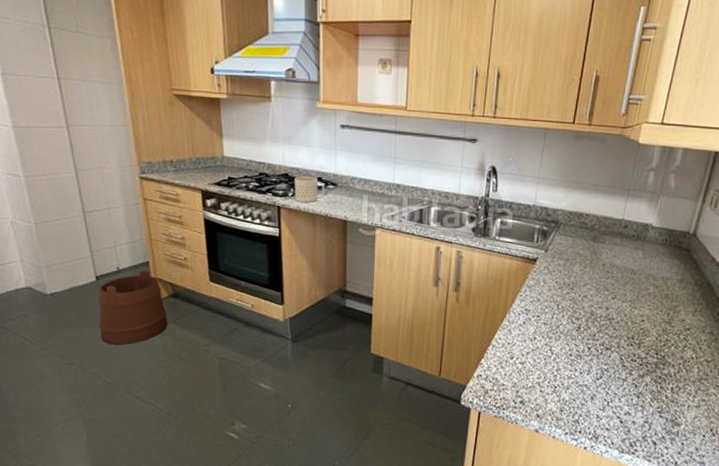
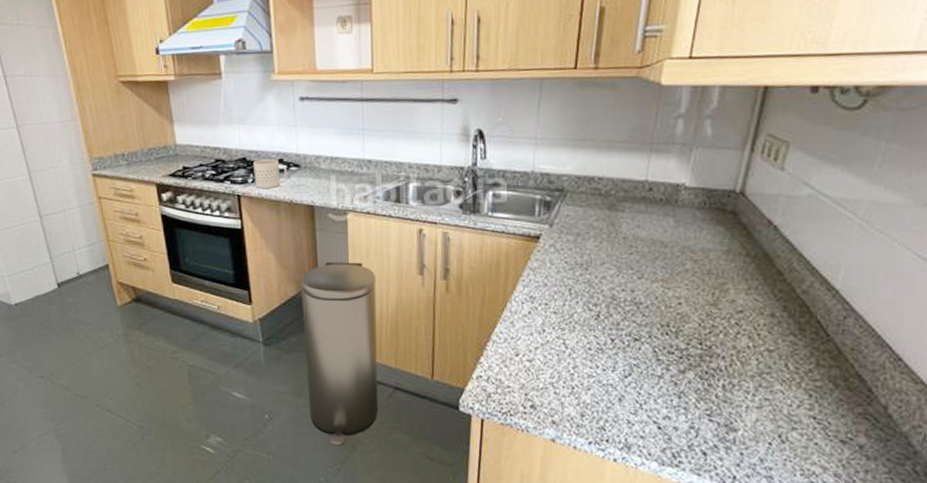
bucket: present [98,270,168,345] -> none [61,274,133,355]
pedal bin: none [329,271,397,433] -> present [301,262,379,446]

